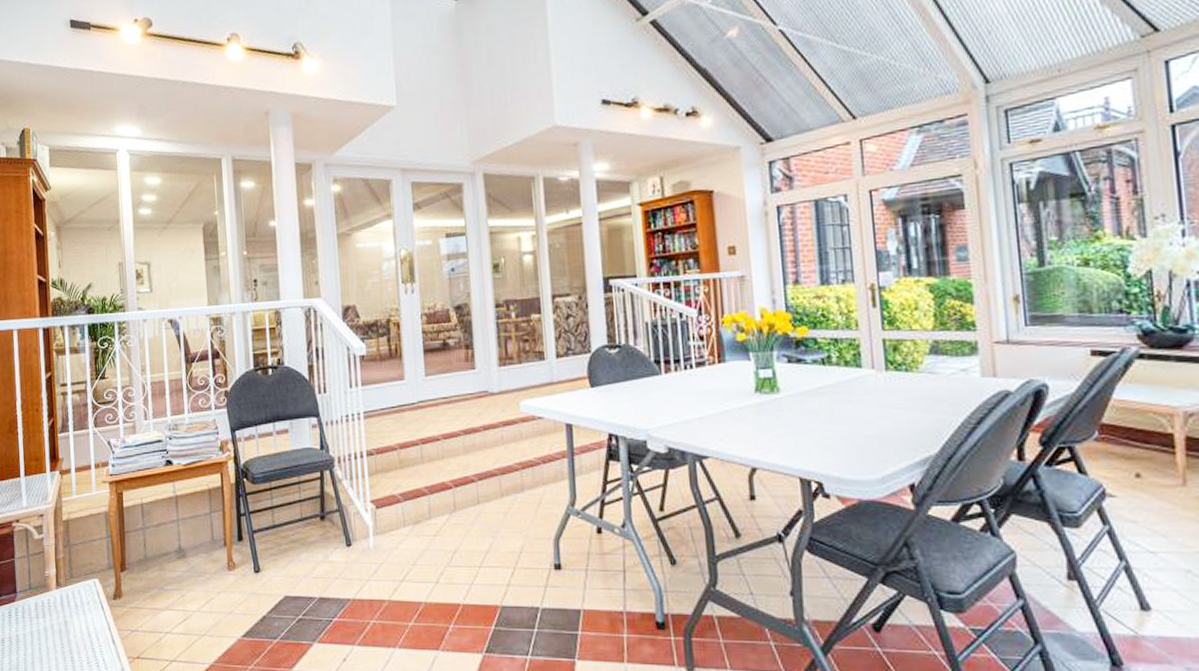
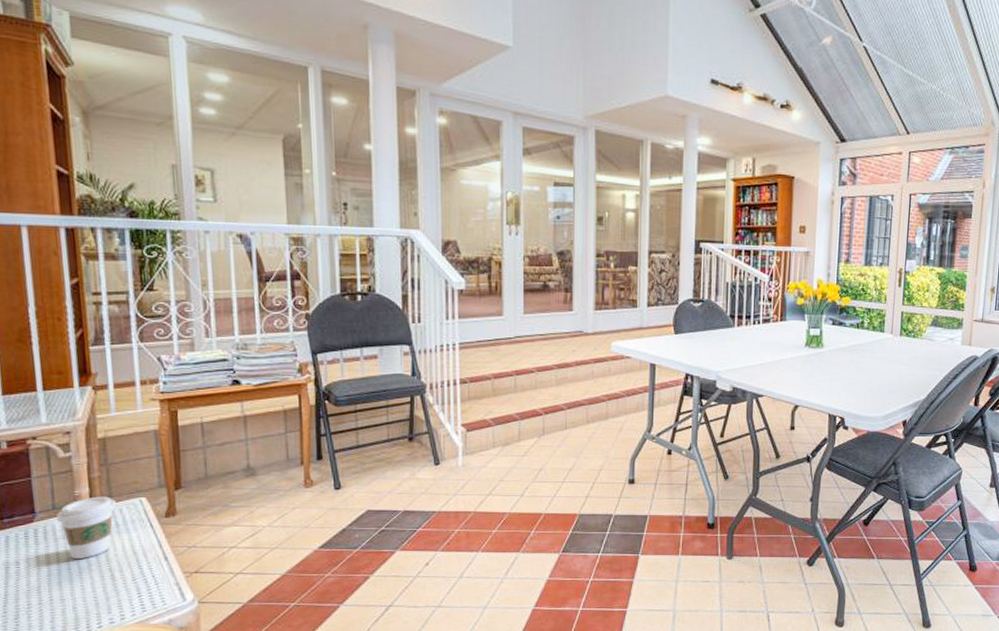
coffee cup: none [32,577,77,639] -> present [57,496,117,559]

